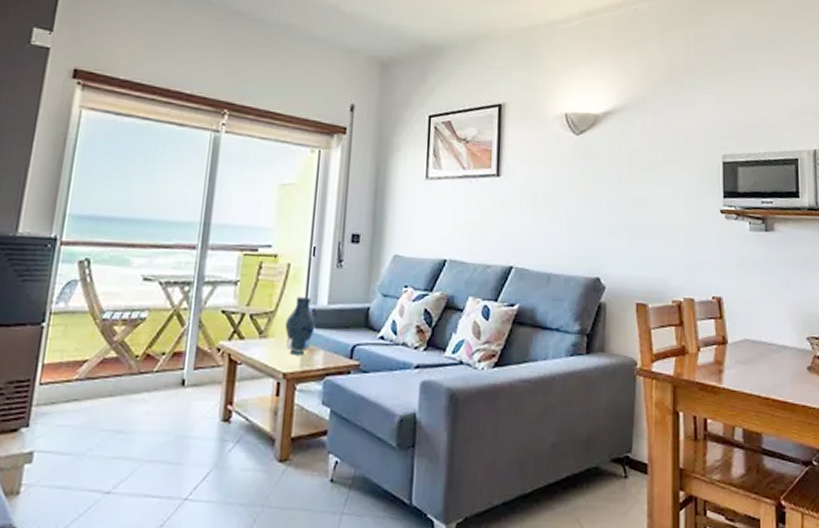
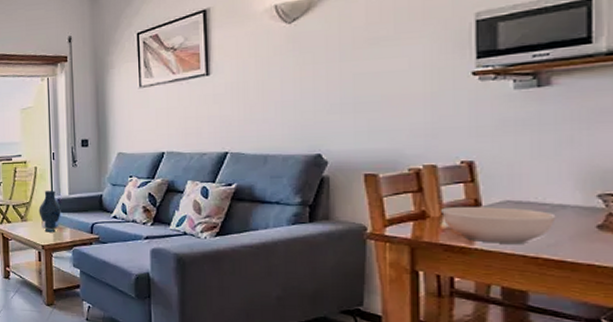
bowl: none [697,343,780,383] -> present [441,207,556,243]

